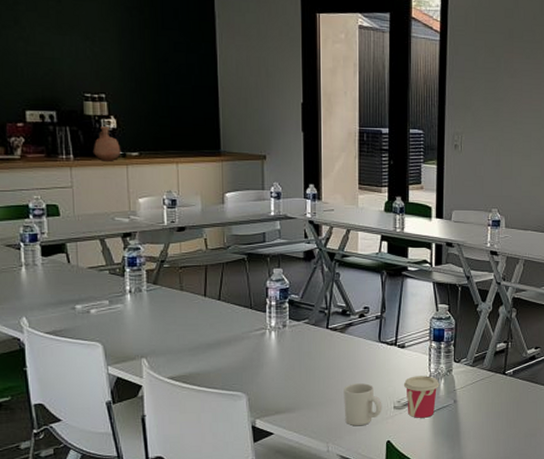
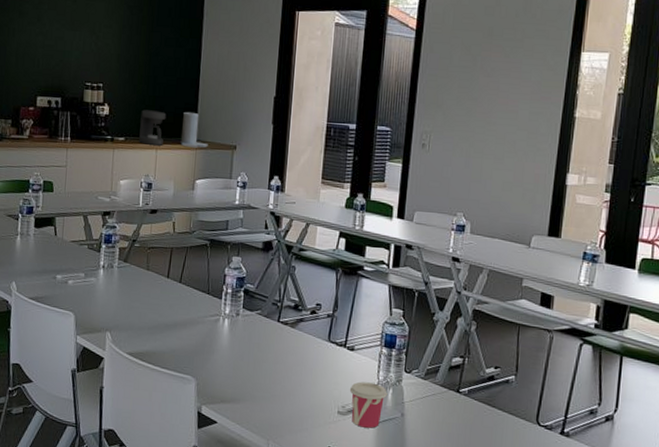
jug: present [92,126,122,163] -> none [86,112,111,146]
coffee maker: none [155,121,185,160] -> present [139,110,167,147]
paper towel: none [202,121,235,160] -> present [179,111,208,148]
mug: present [344,383,382,426] -> none [287,381,326,427]

